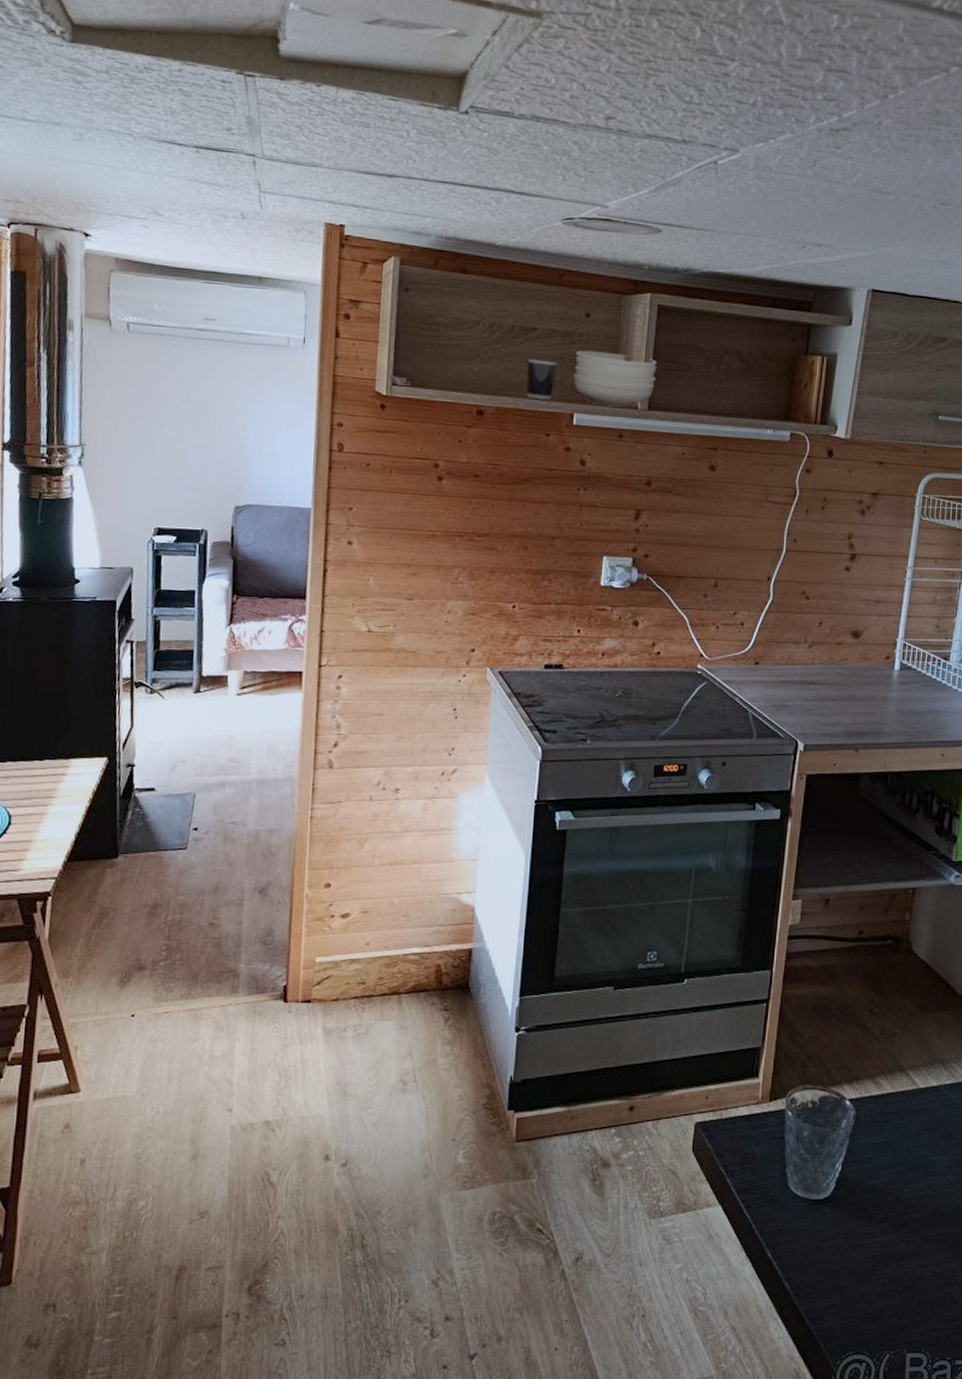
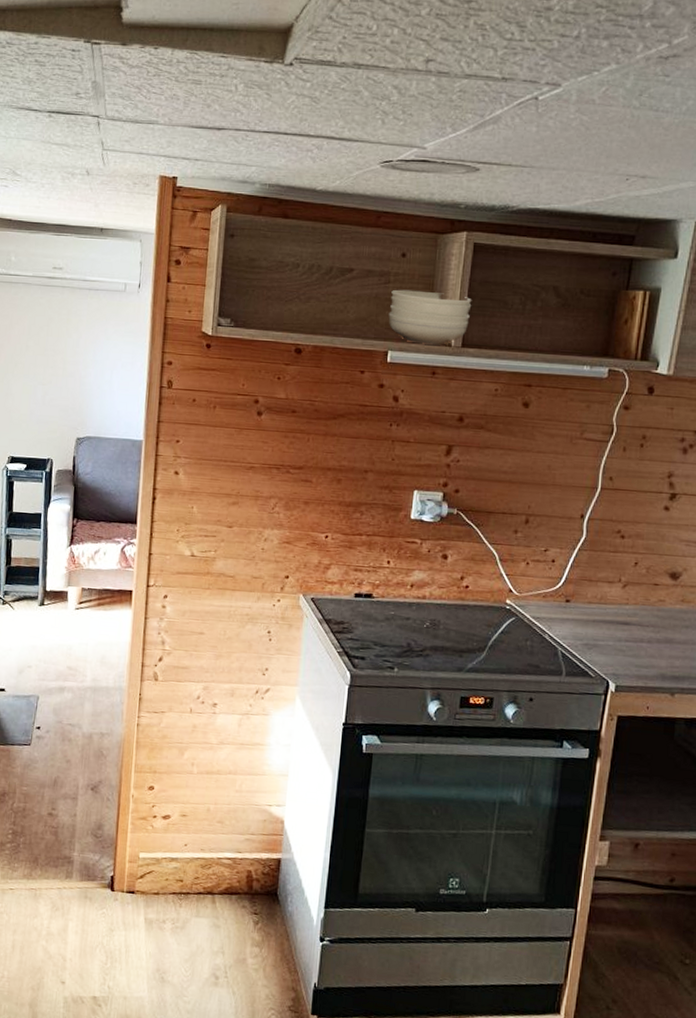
mug: present [526,359,558,400] -> none [342,299,374,338]

